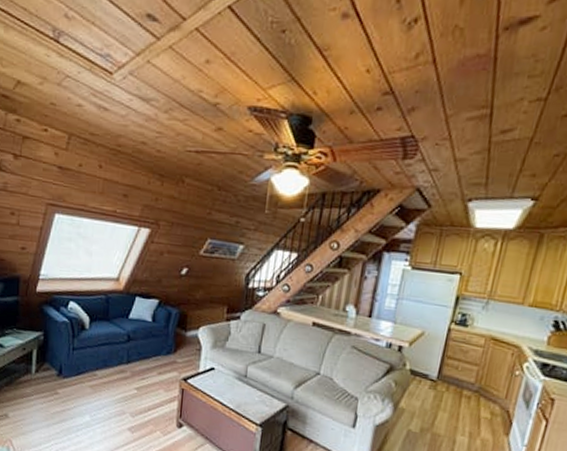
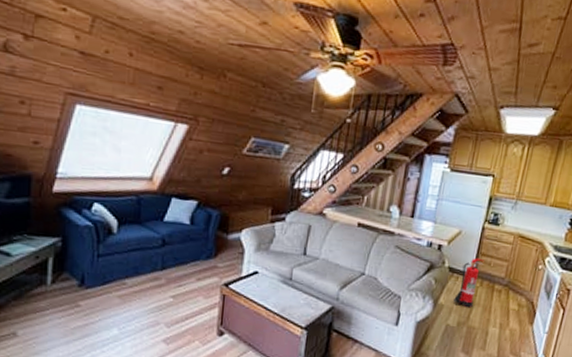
fire extinguisher: none [416,361,452,414] -> present [453,258,485,308]

